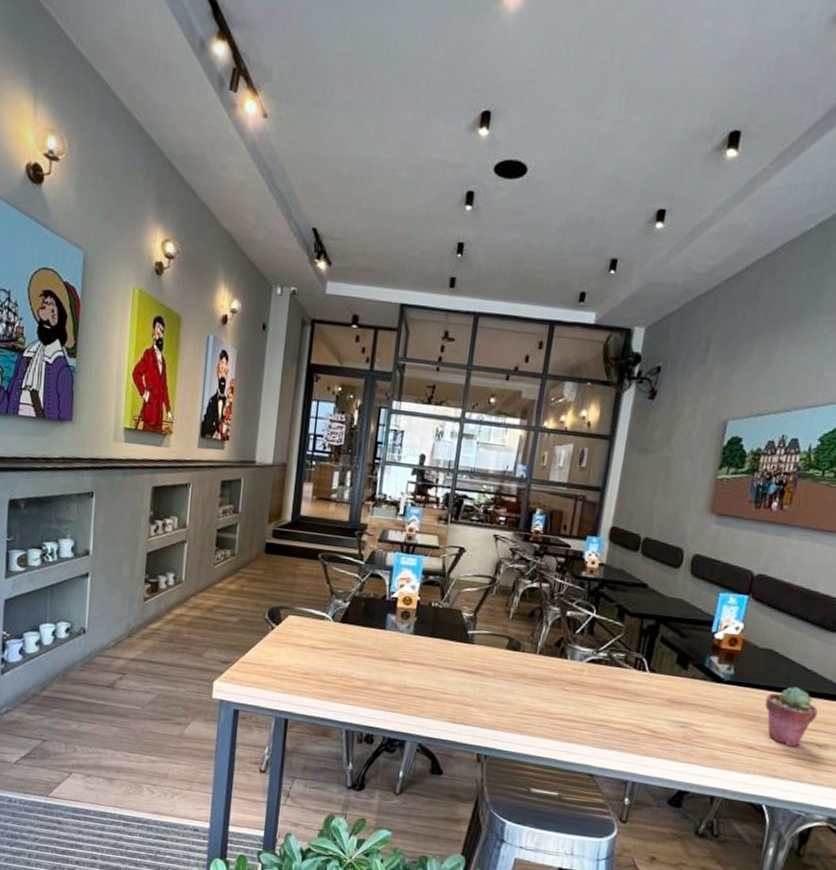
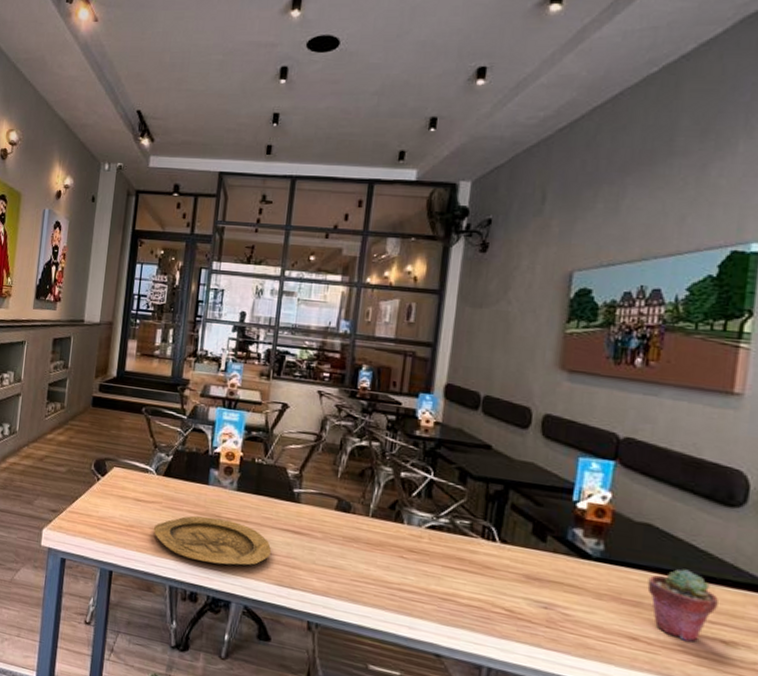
plate: none [329,660,446,706] -> present [153,515,272,565]

